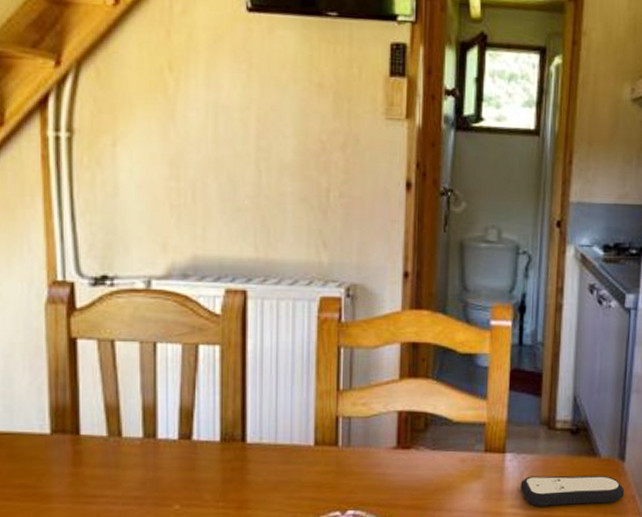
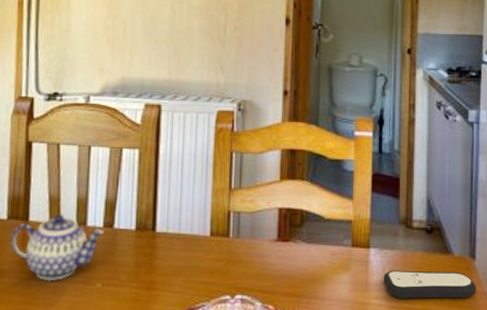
teapot: none [58,425,180,505] -> present [10,214,104,282]

